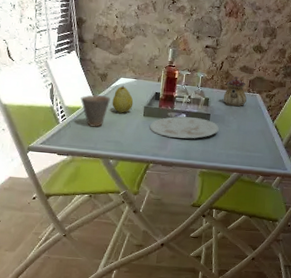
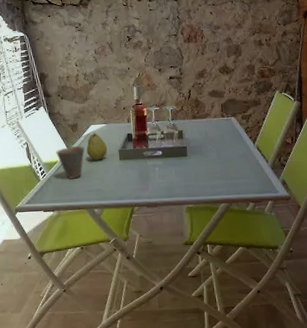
plate: present [149,116,219,139] -> none [127,152,198,177]
teapot: present [223,76,247,107] -> none [197,102,222,135]

